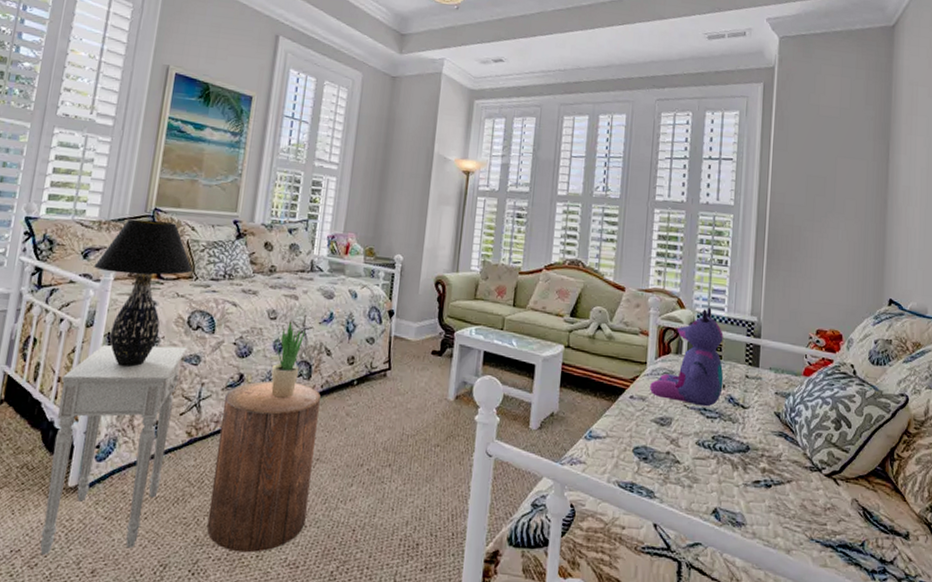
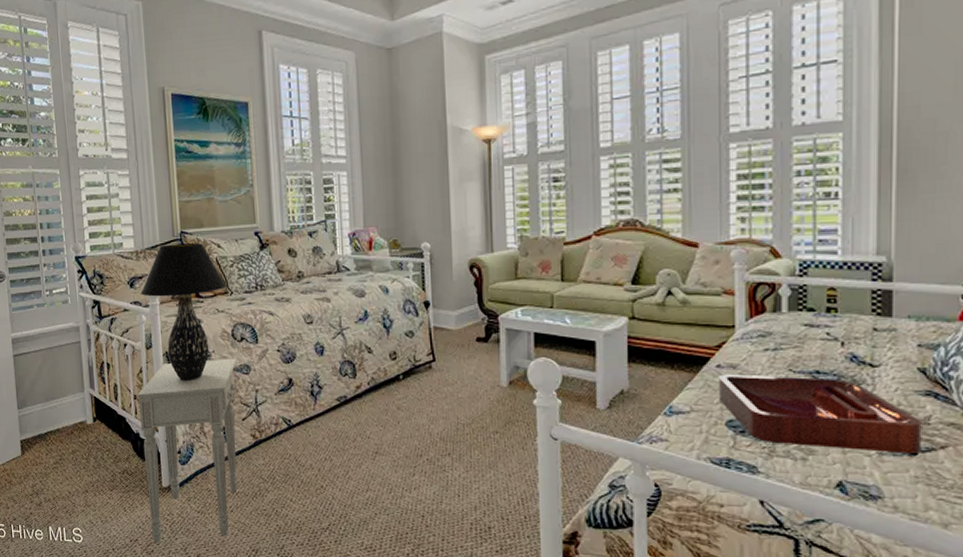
stool: present [206,380,321,553] -> none [278,382,375,539]
potted plant: present [271,319,306,399] -> none [315,322,344,398]
decorative tray: none [630,404,776,486] -> present [719,374,922,453]
toy: present [650,307,724,407] -> none [742,252,841,369]

